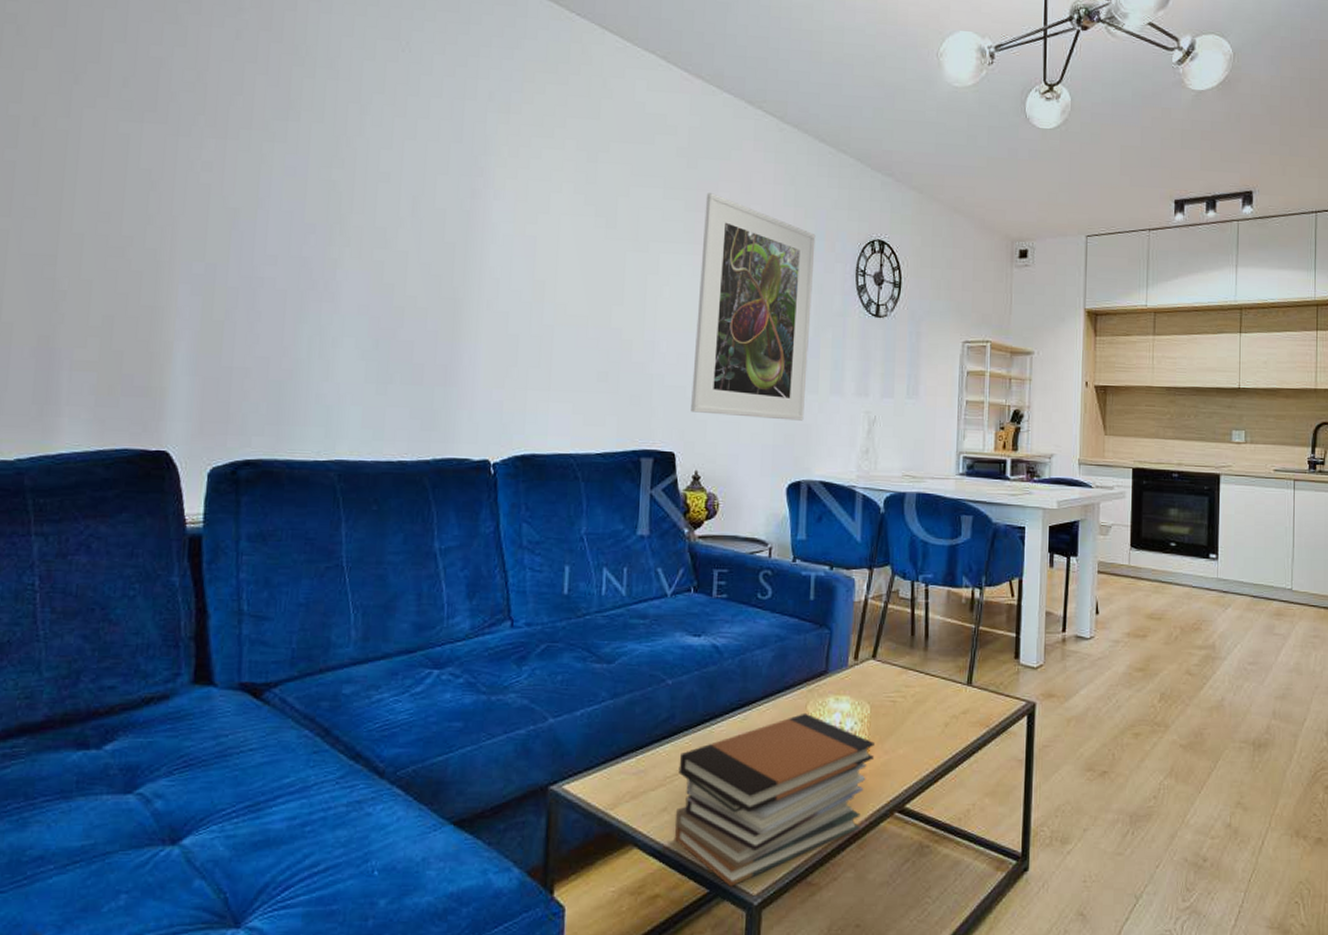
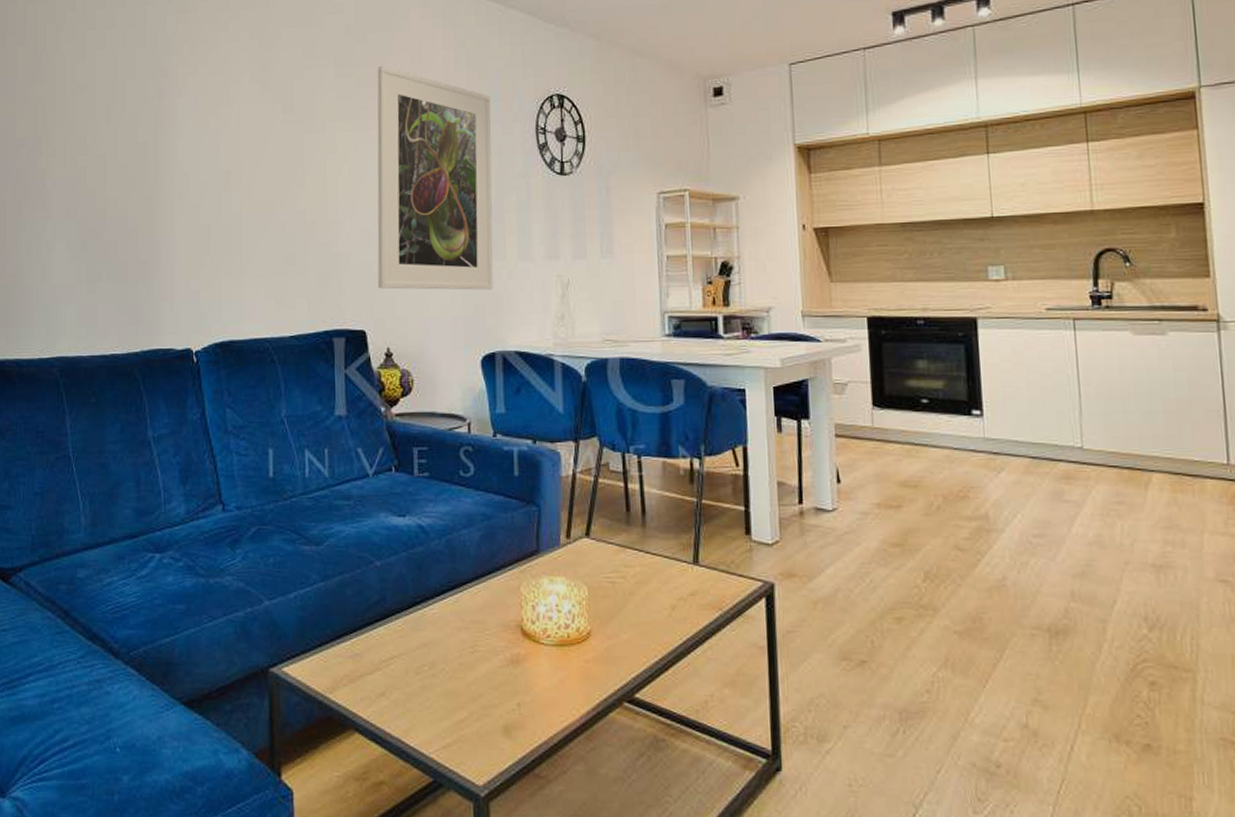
book stack: present [674,712,876,887] -> none [393,594,597,776]

